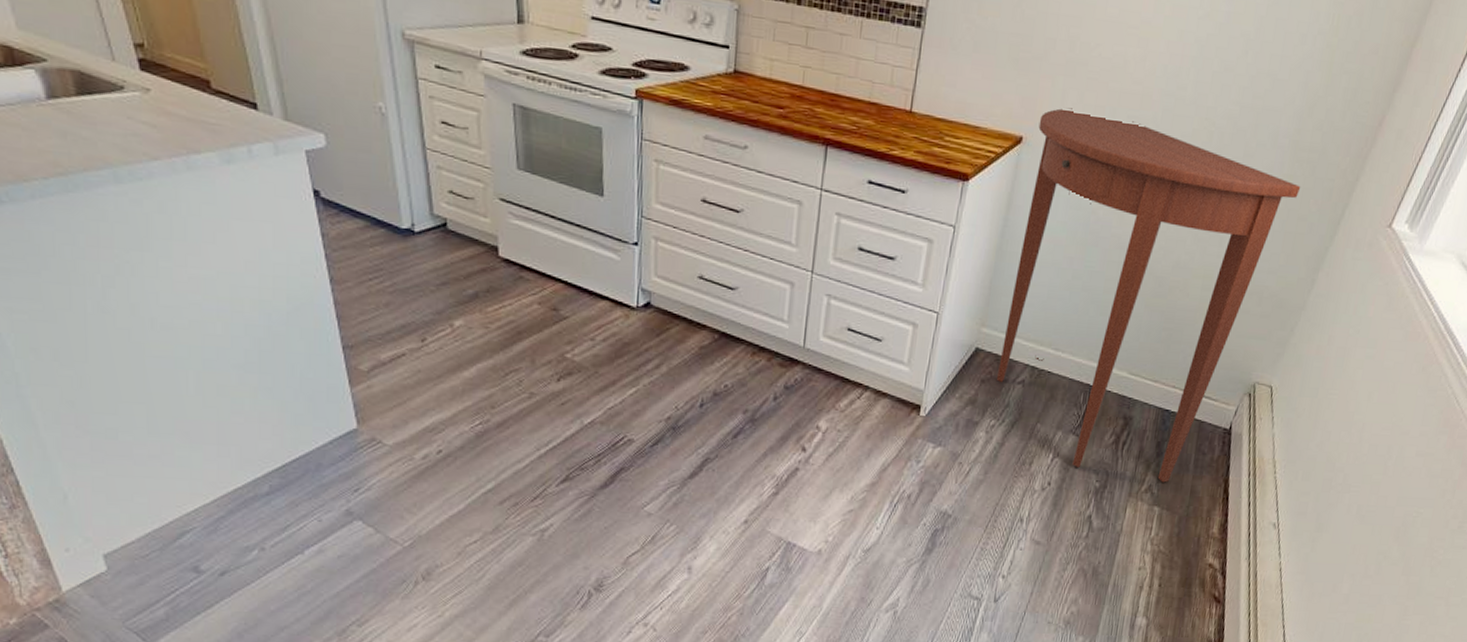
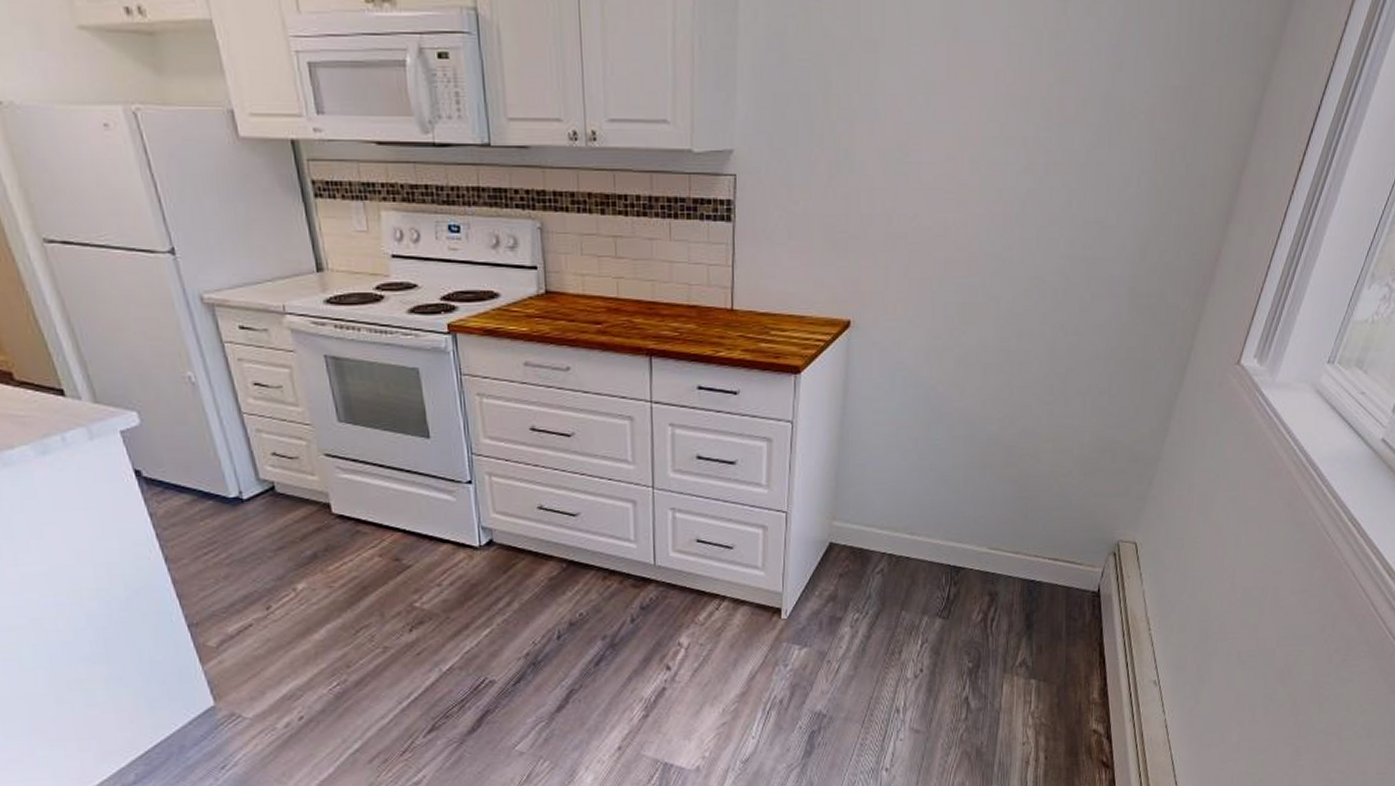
console table: present [996,108,1301,483] -> none [854,284,1142,654]

